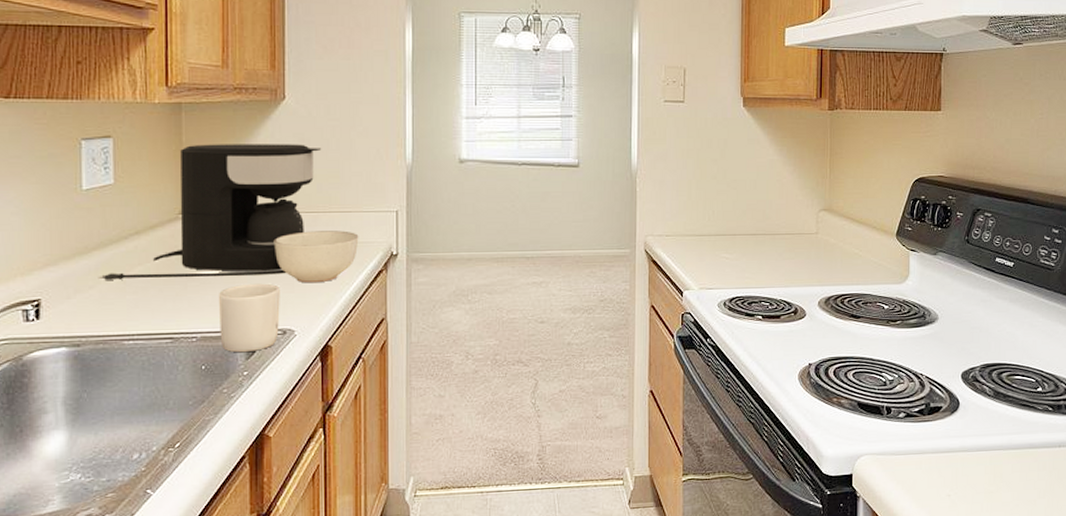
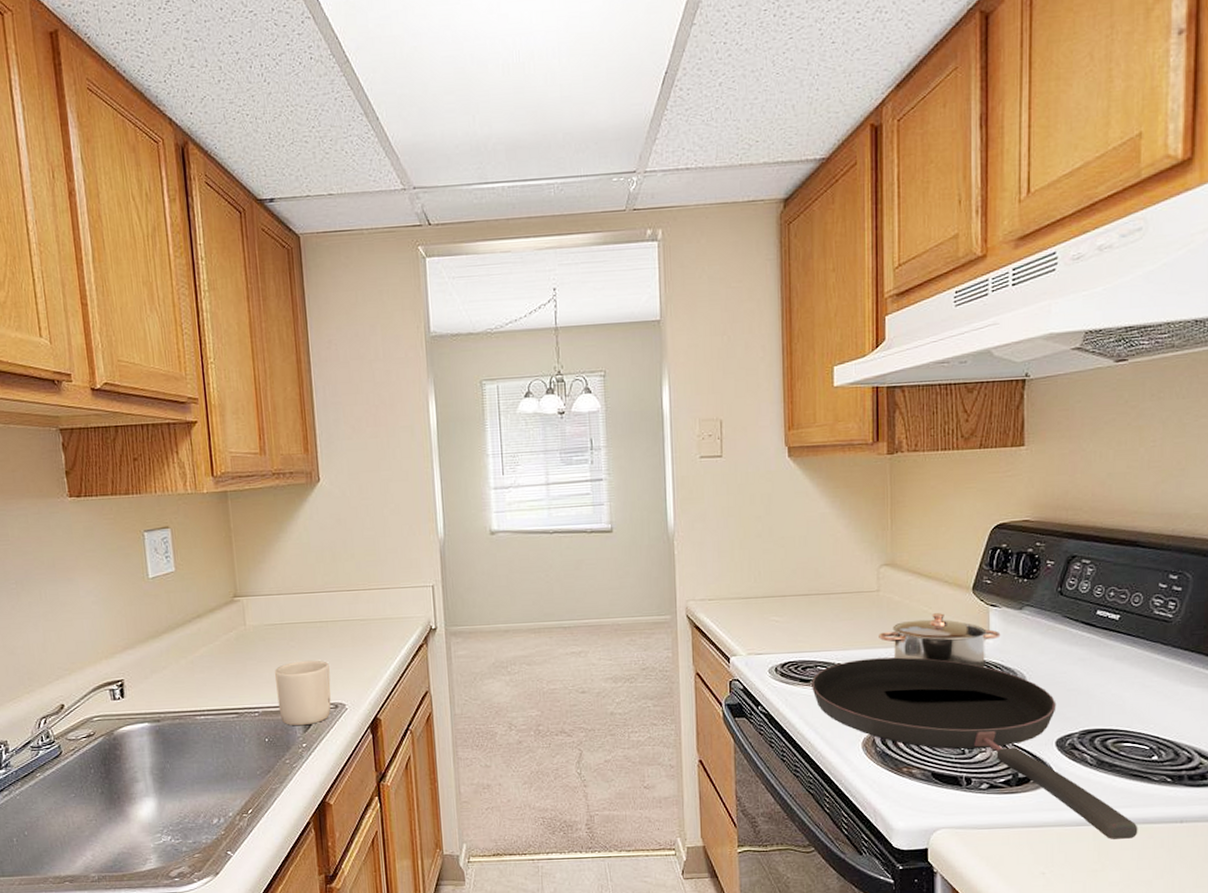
coffee maker: present [98,144,321,280] -> none [169,524,357,661]
bowl: present [273,230,359,283] -> none [320,607,399,659]
frying pan: none [756,295,1026,463] -> present [812,657,1138,839]
cooking pot: none [816,256,918,306] -> present [879,613,1001,668]

